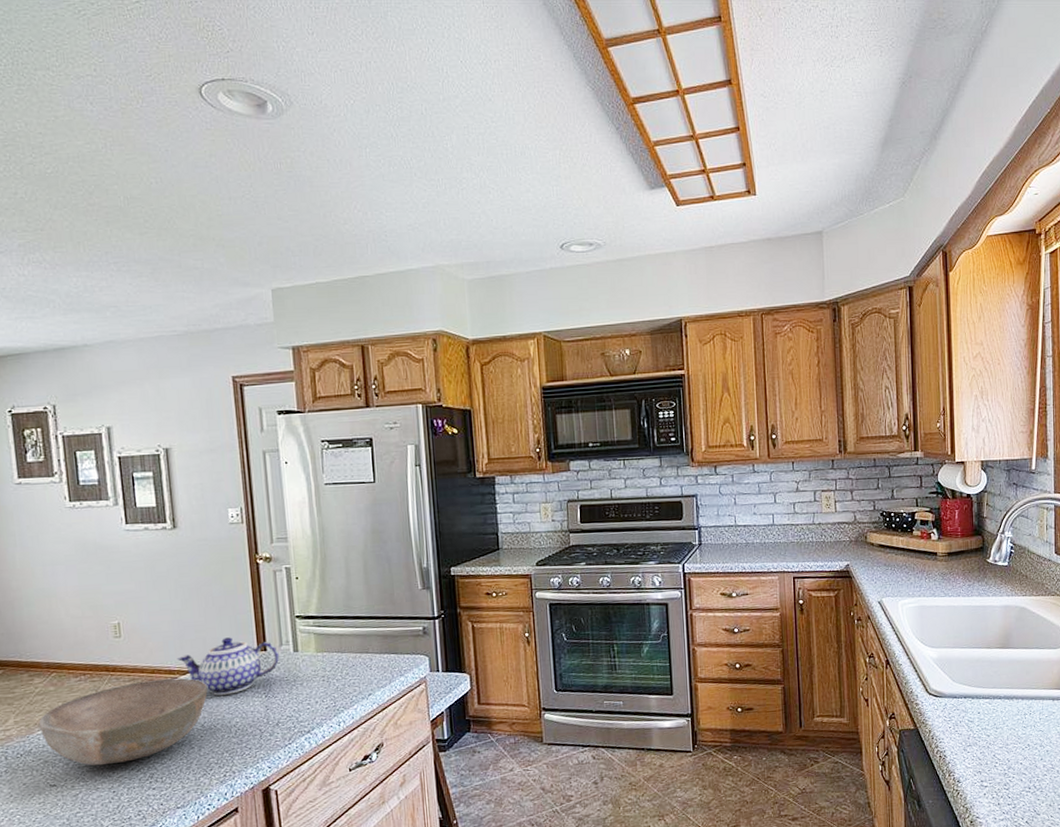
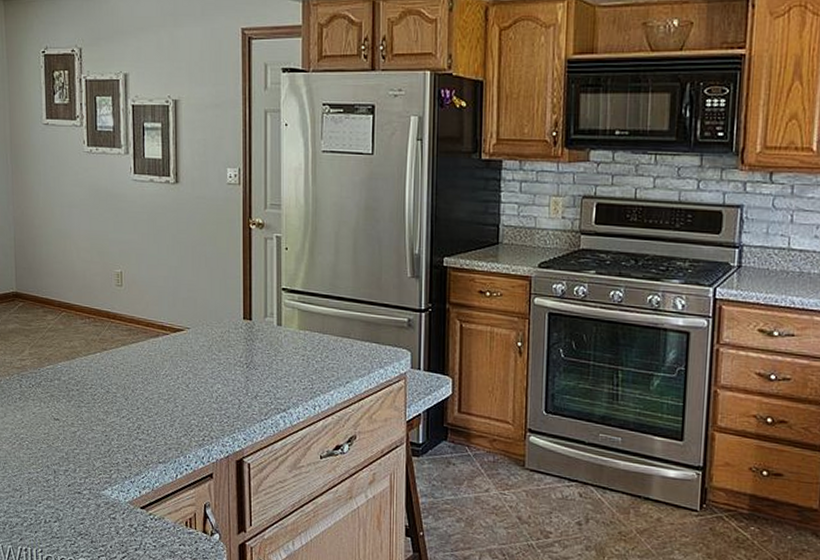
bowl: present [38,678,208,766] -> none [48,333,194,409]
teapot: present [177,637,280,696] -> none [169,301,263,359]

